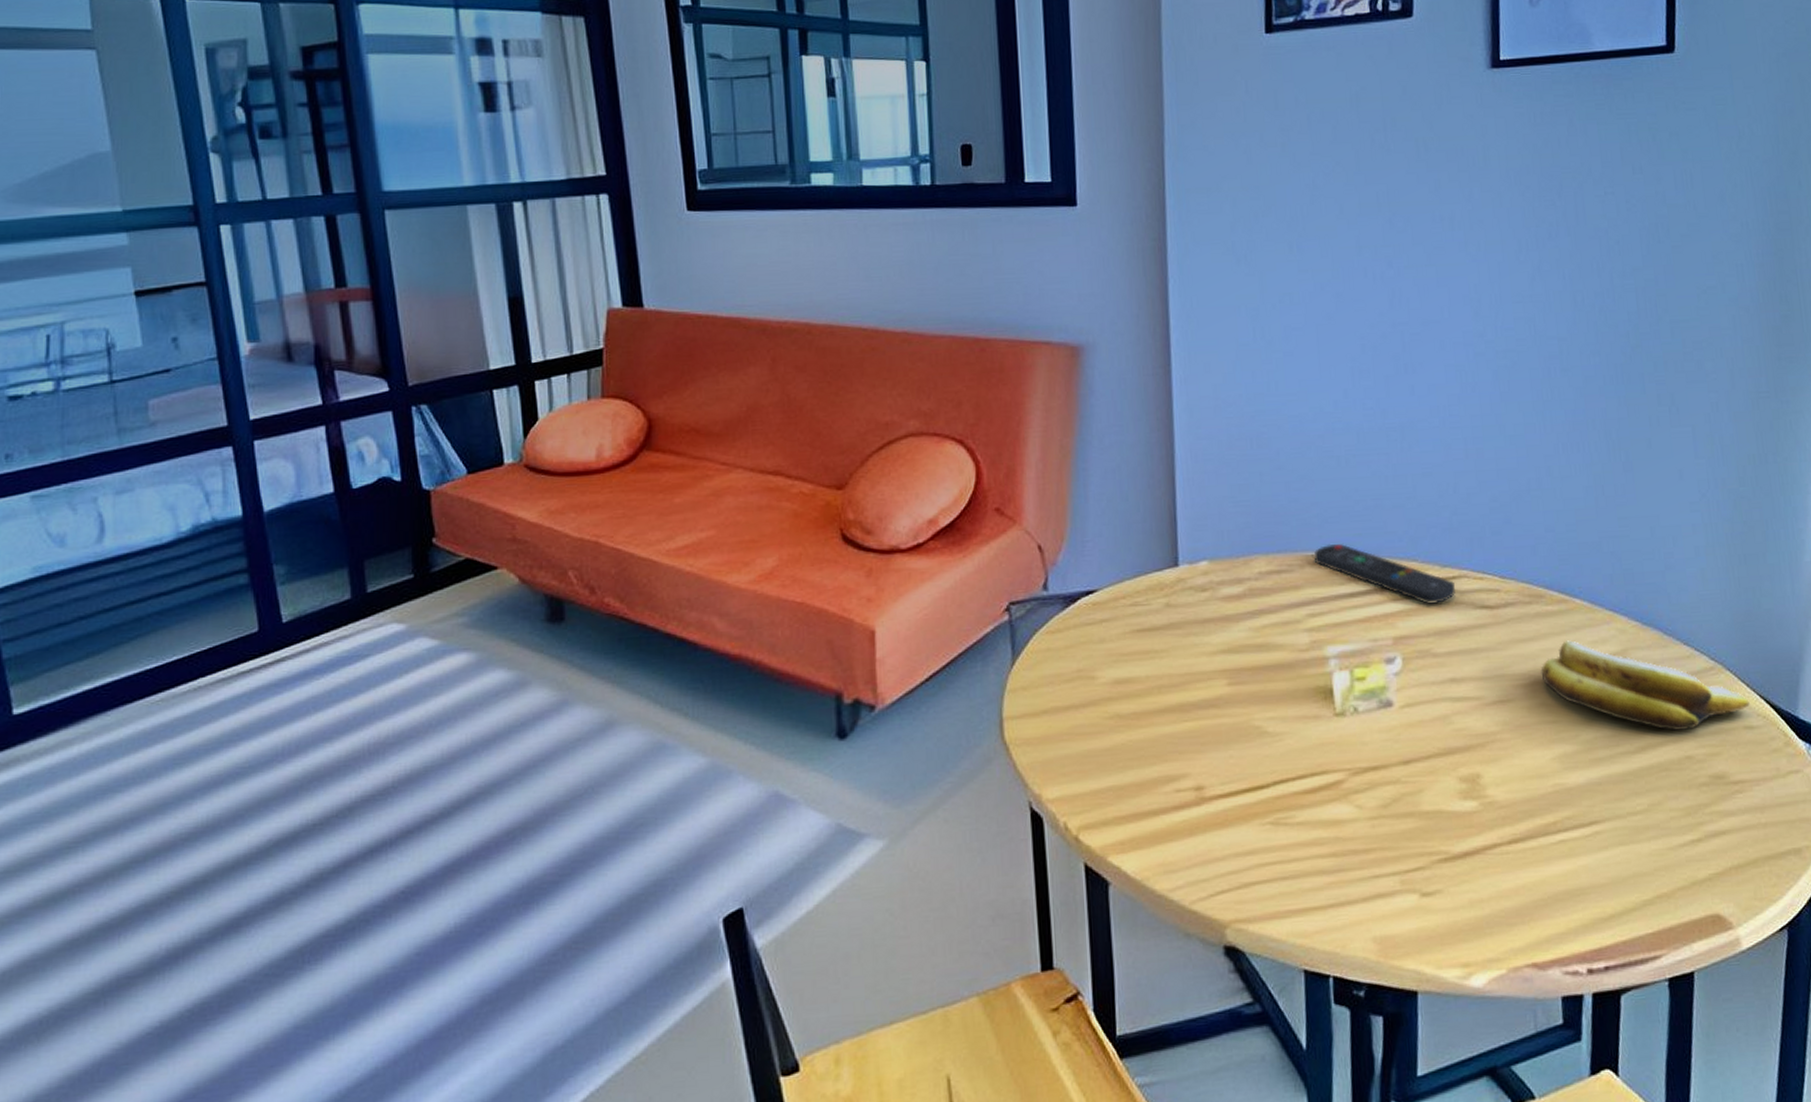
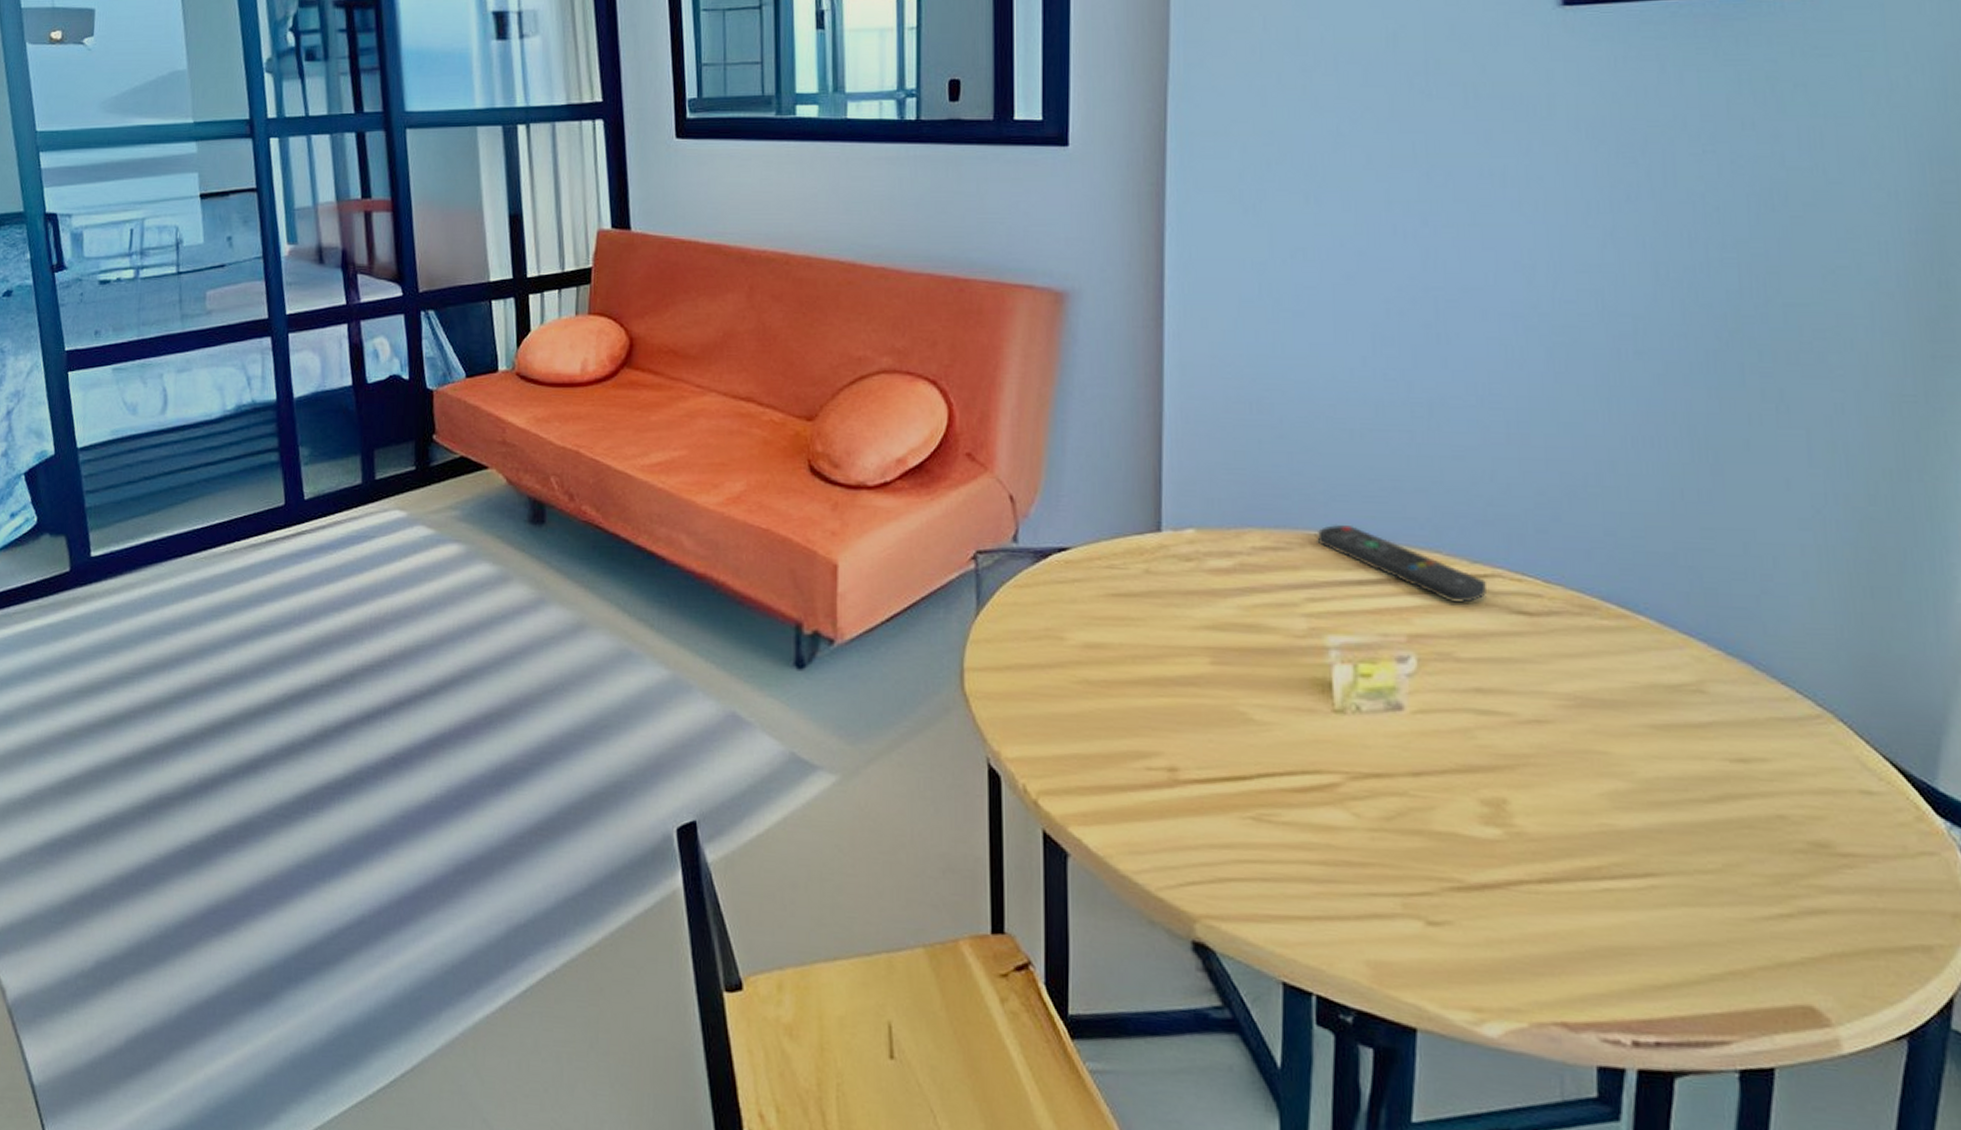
banana: present [1541,640,1751,731] -> none [1590,662,1871,784]

